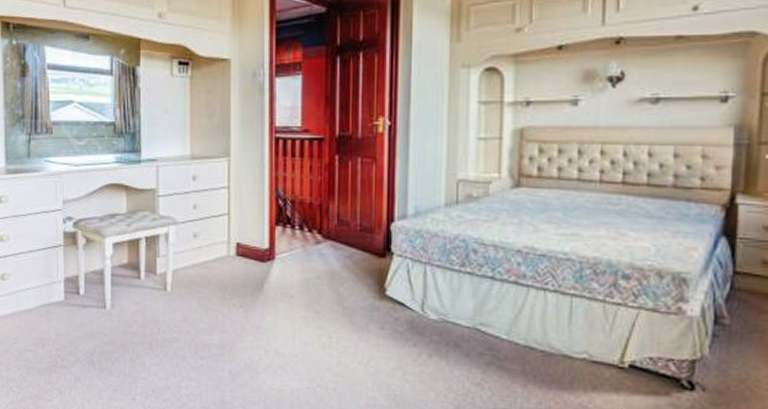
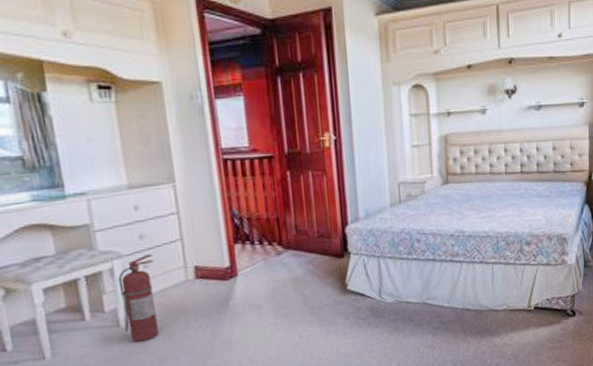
fire extinguisher: none [171,224,203,310] -> present [118,254,159,342]

